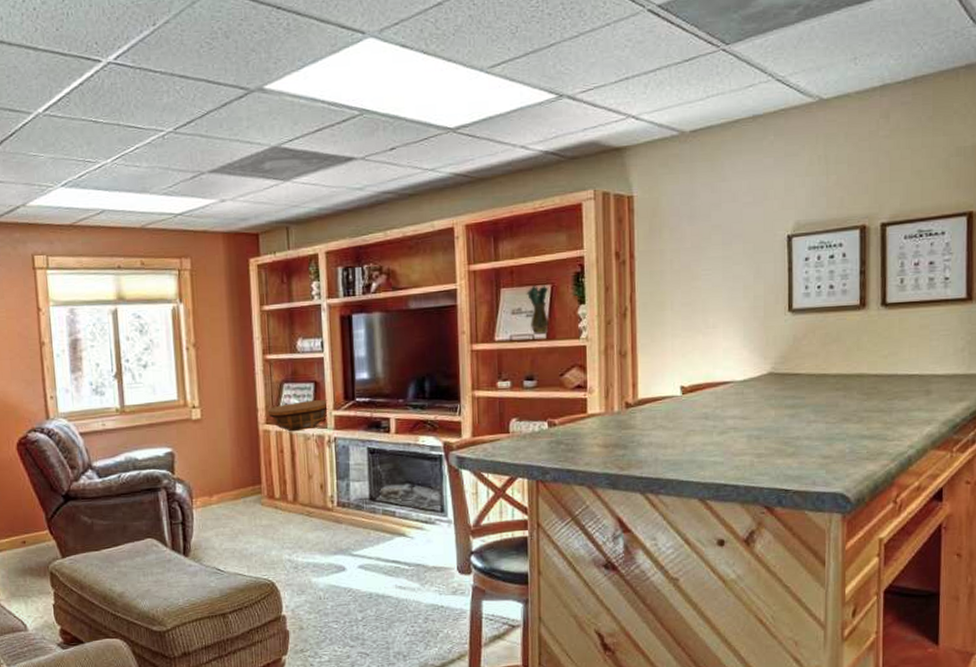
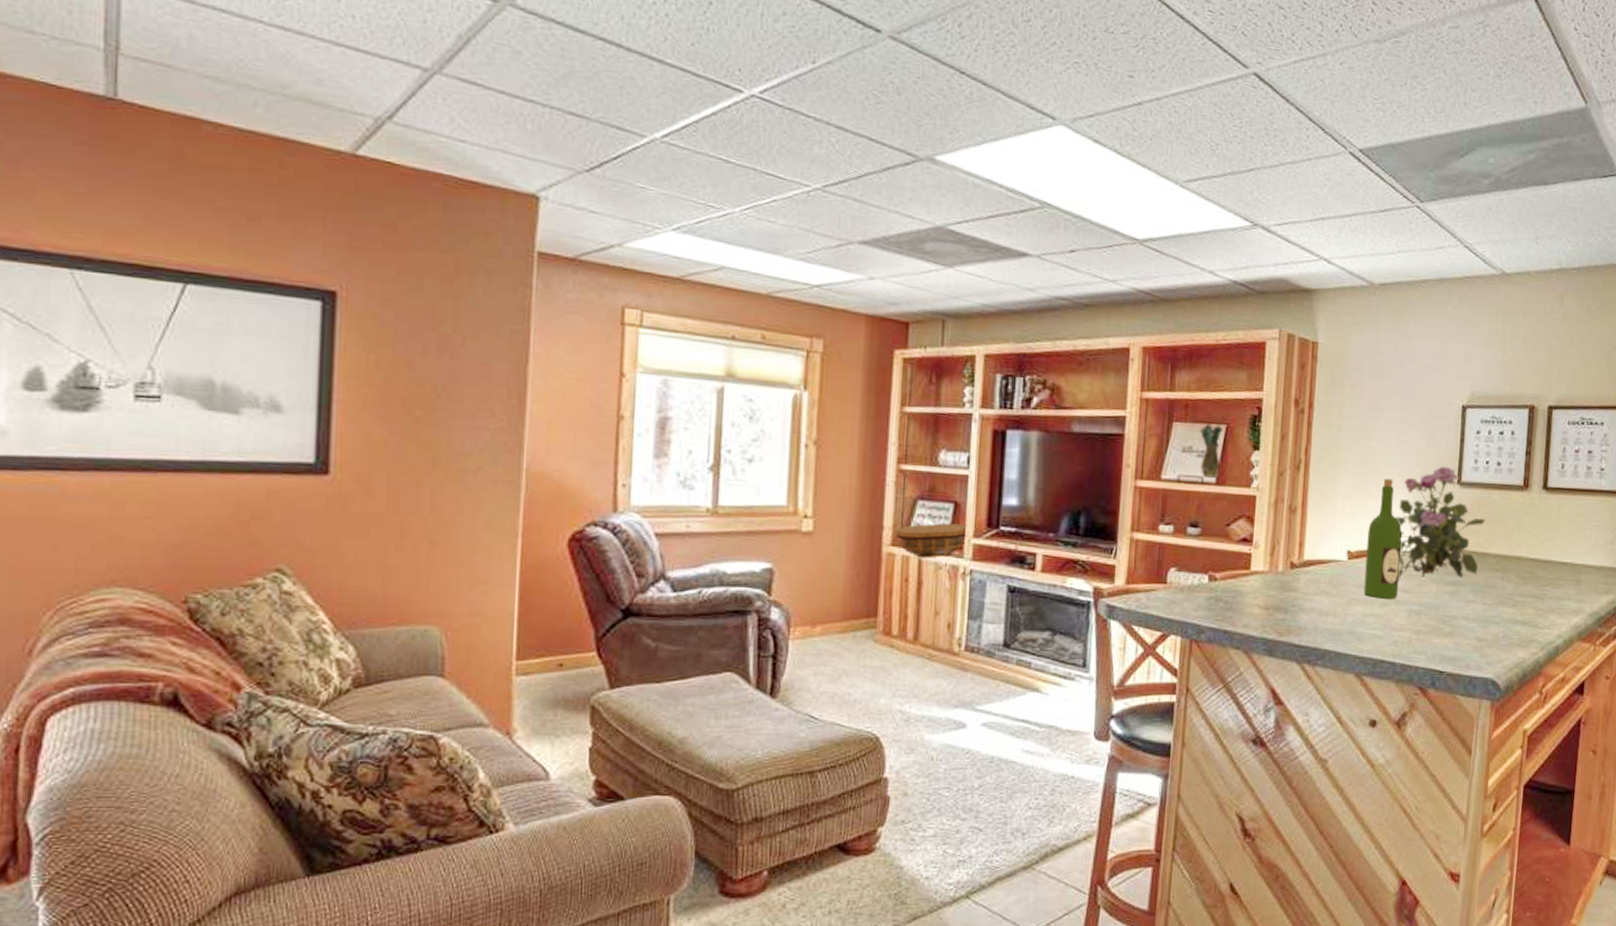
wine bottle: none [700,314,736,428] -> present [1363,478,1402,599]
flower bouquet: none [725,295,822,409] -> present [1394,466,1486,581]

